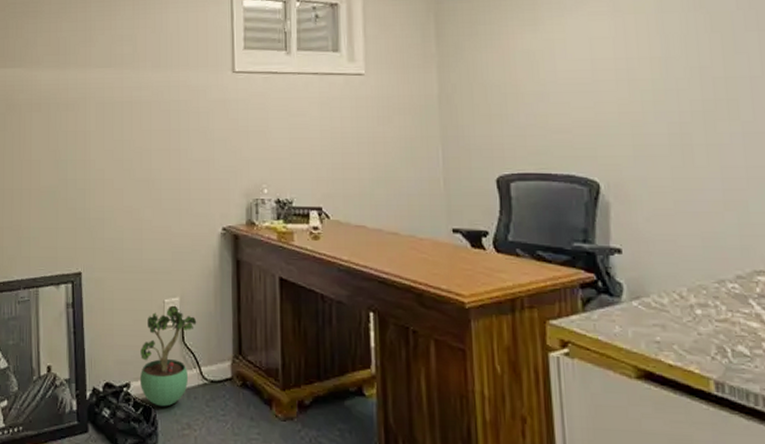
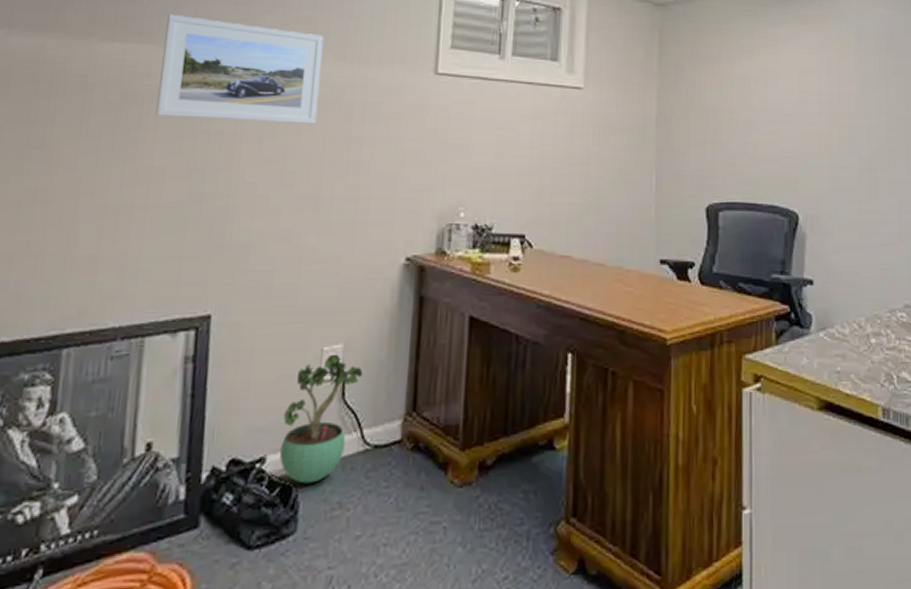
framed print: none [30,43,143,122] -> present [156,14,323,124]

